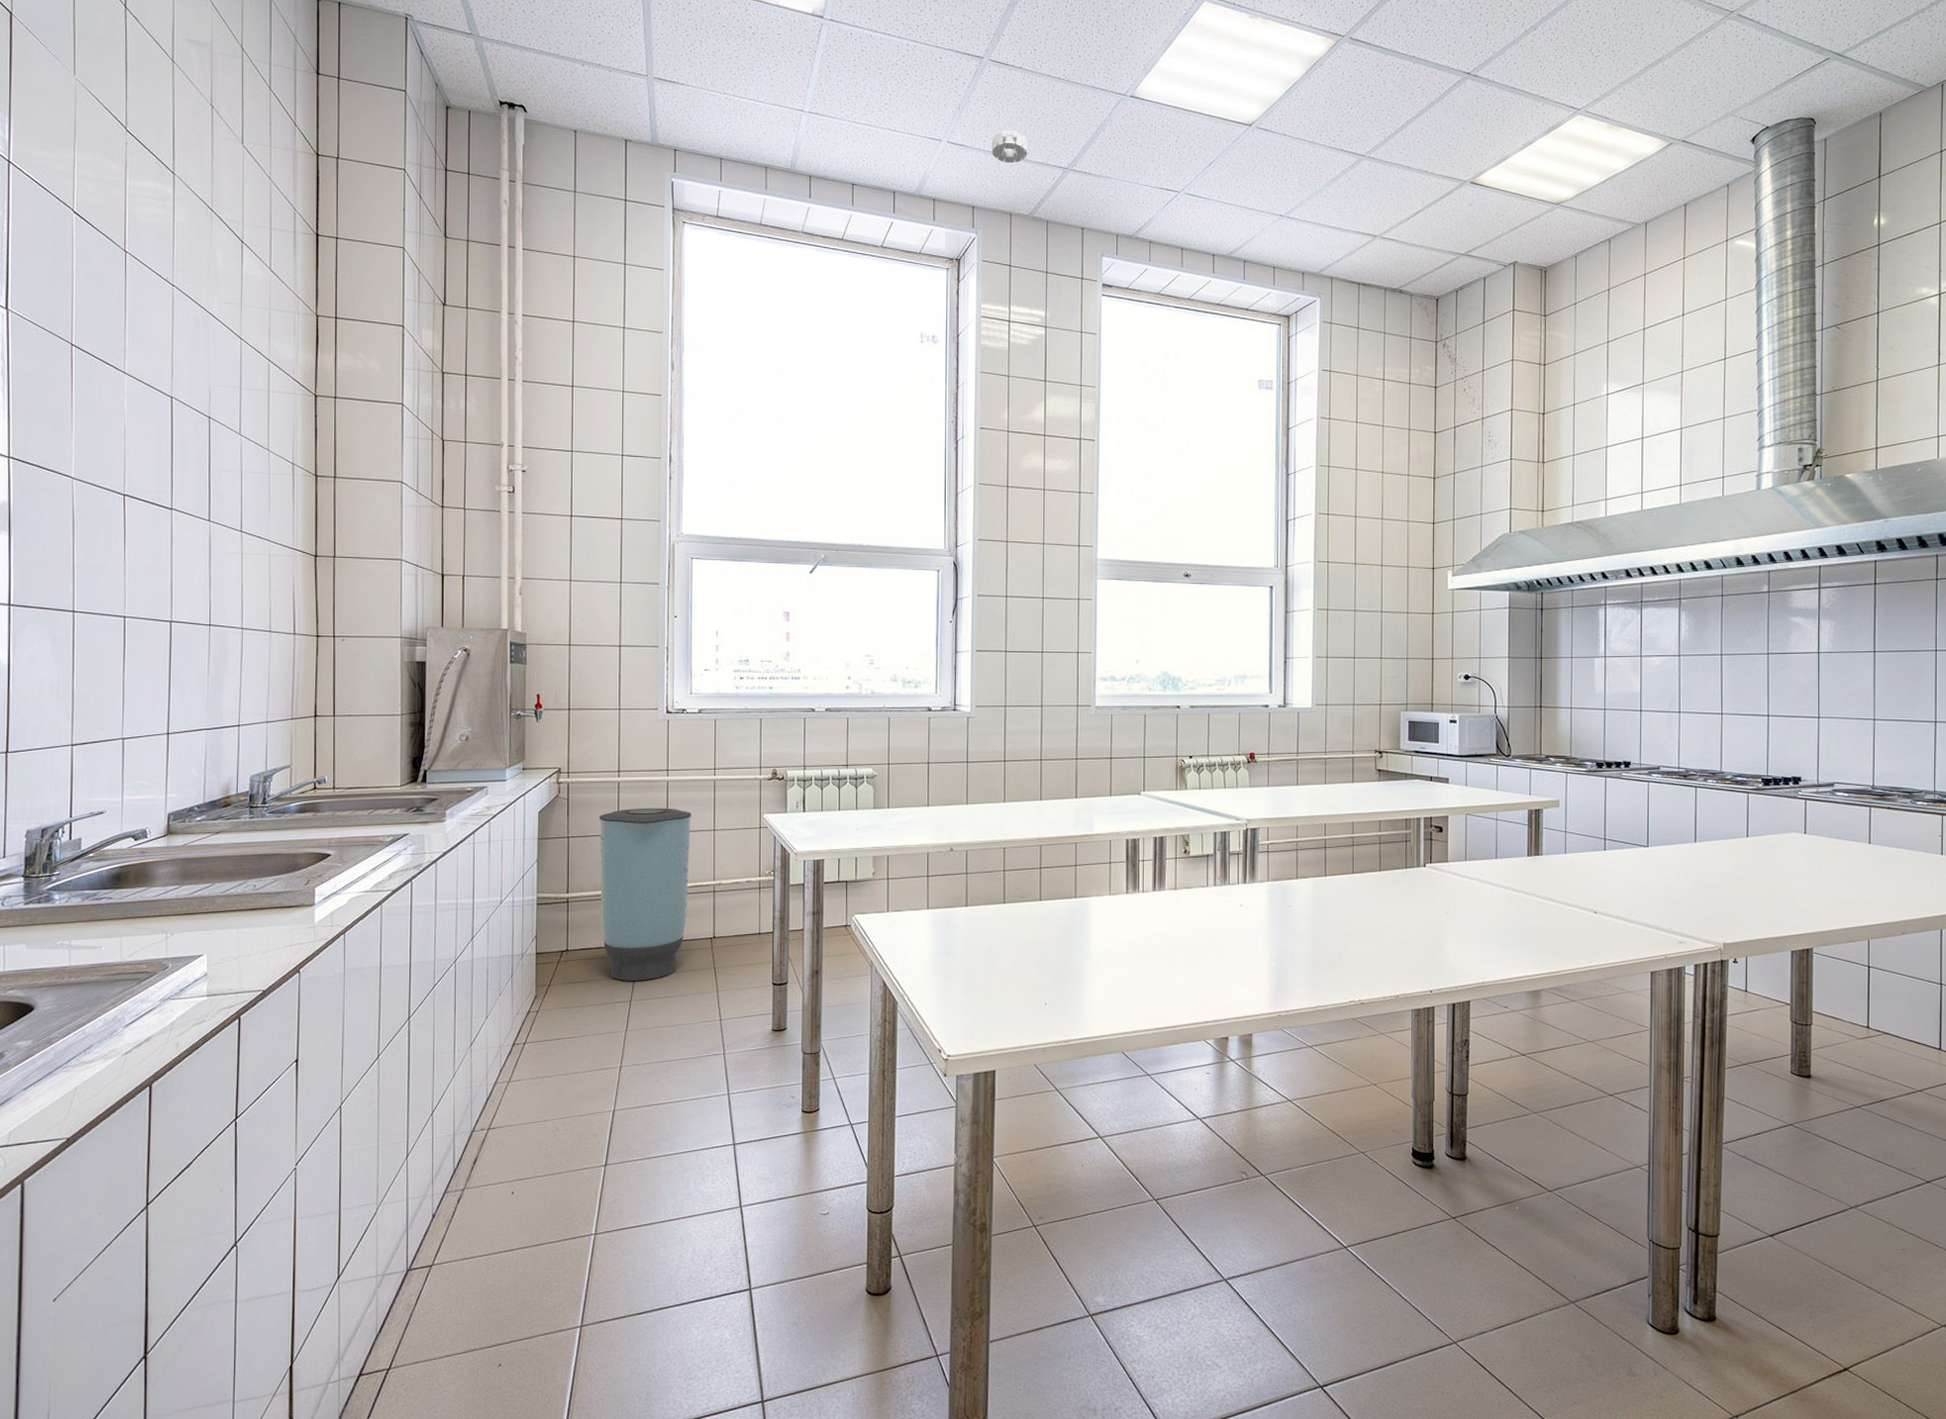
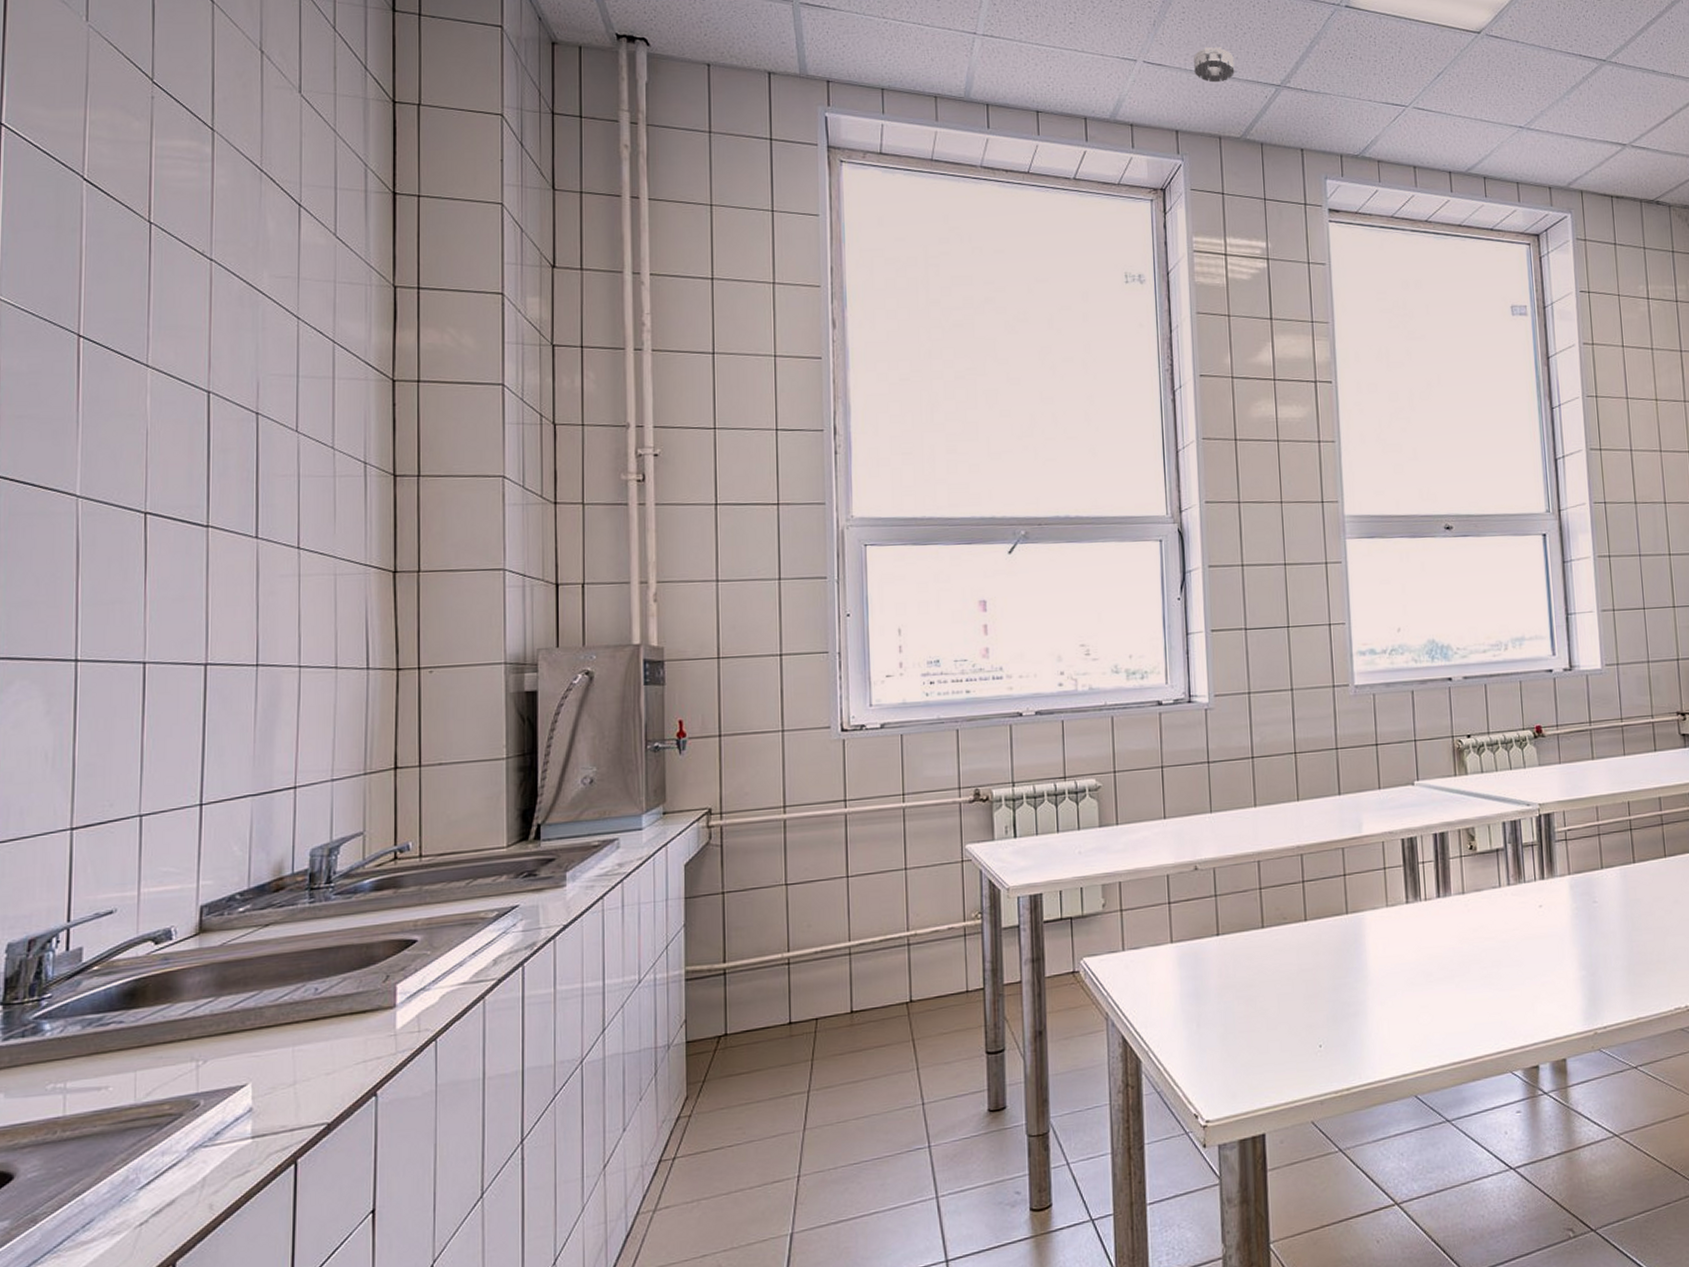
trash can: present [599,808,692,981] -> none [761,846,877,1067]

